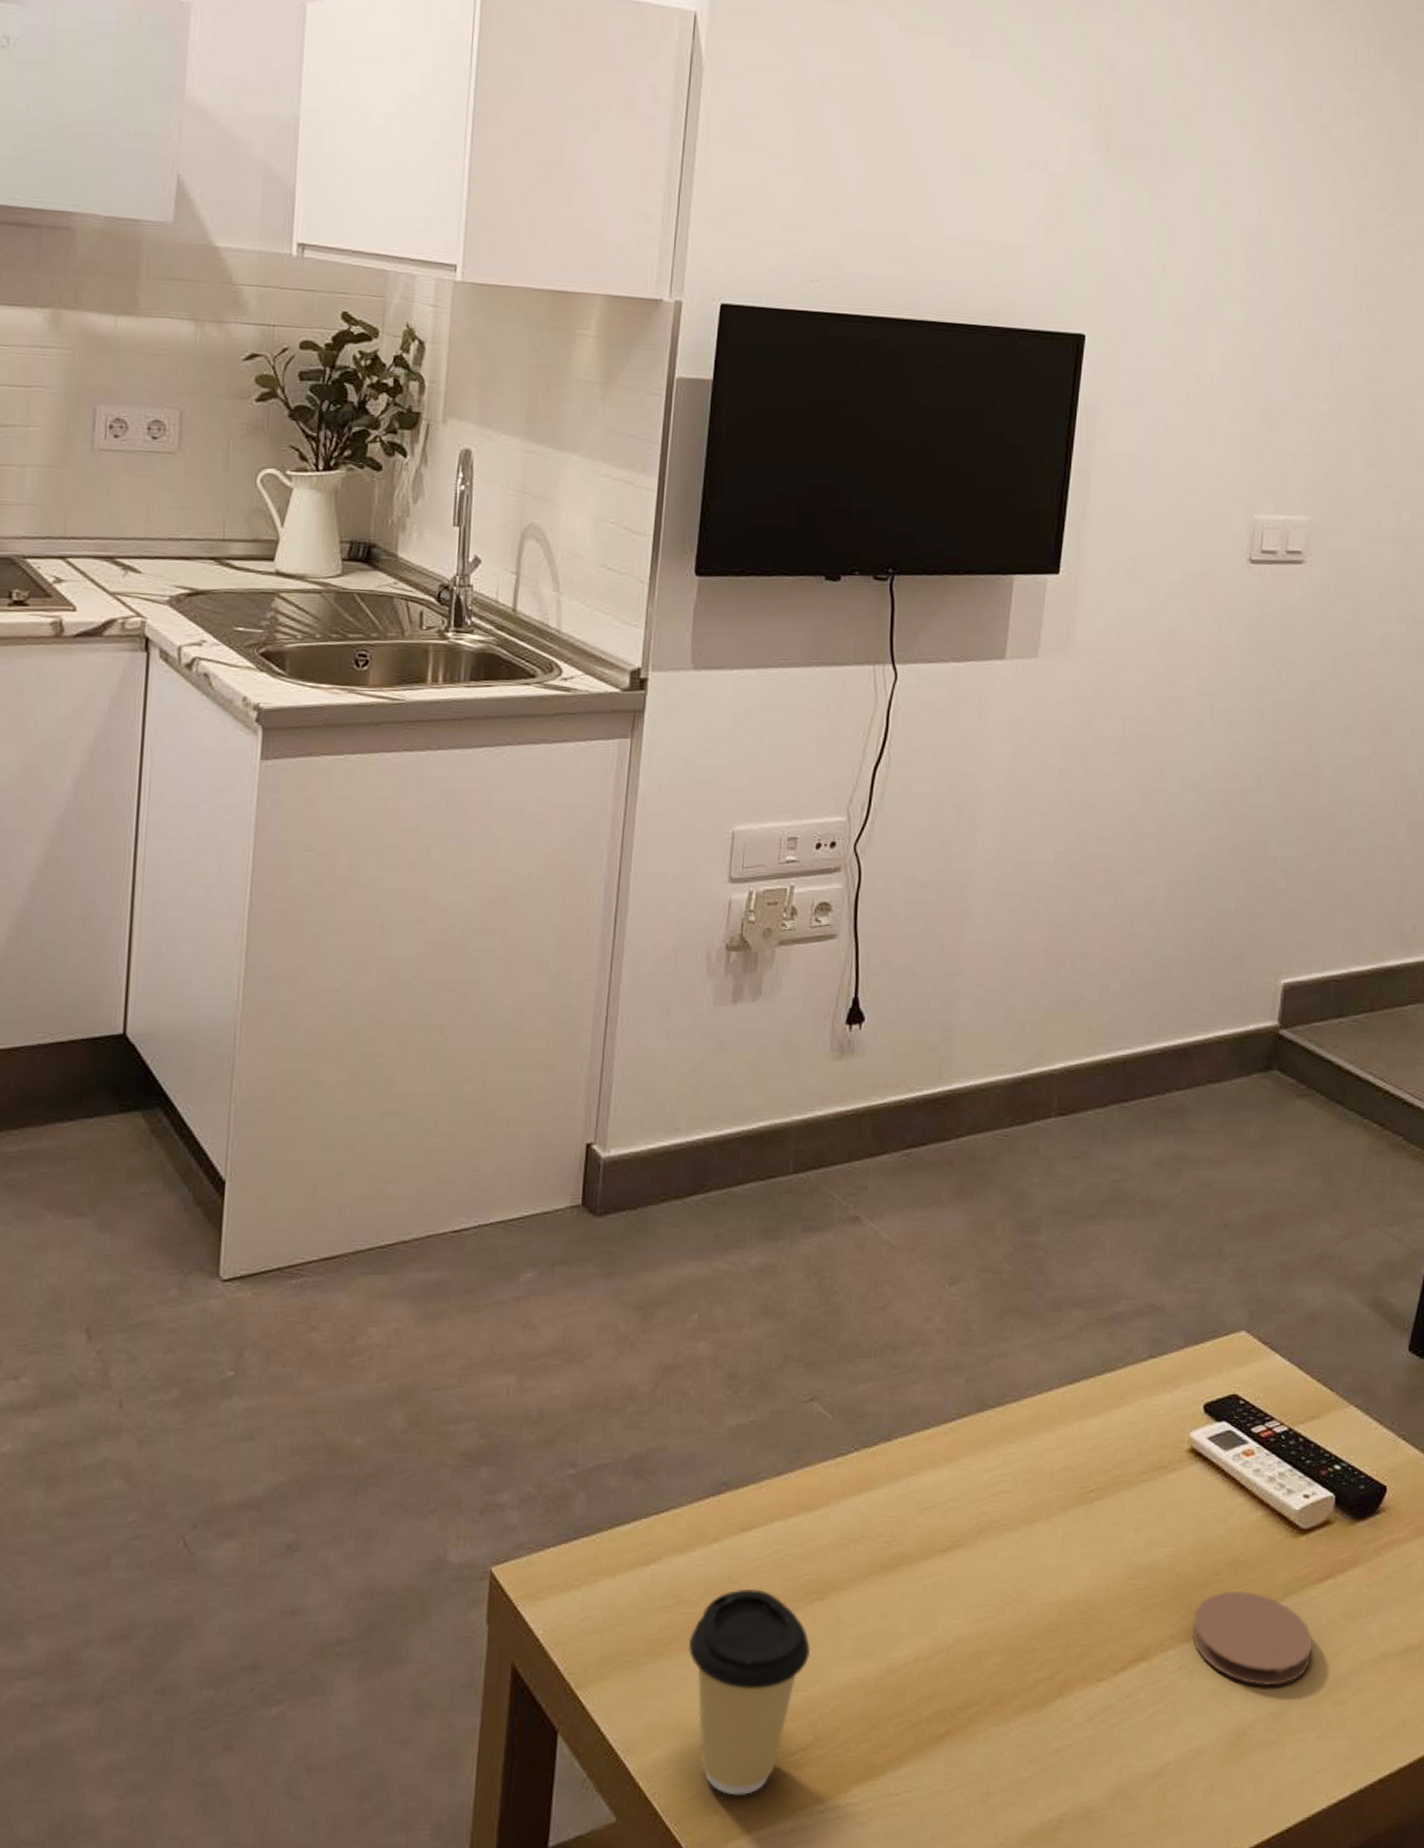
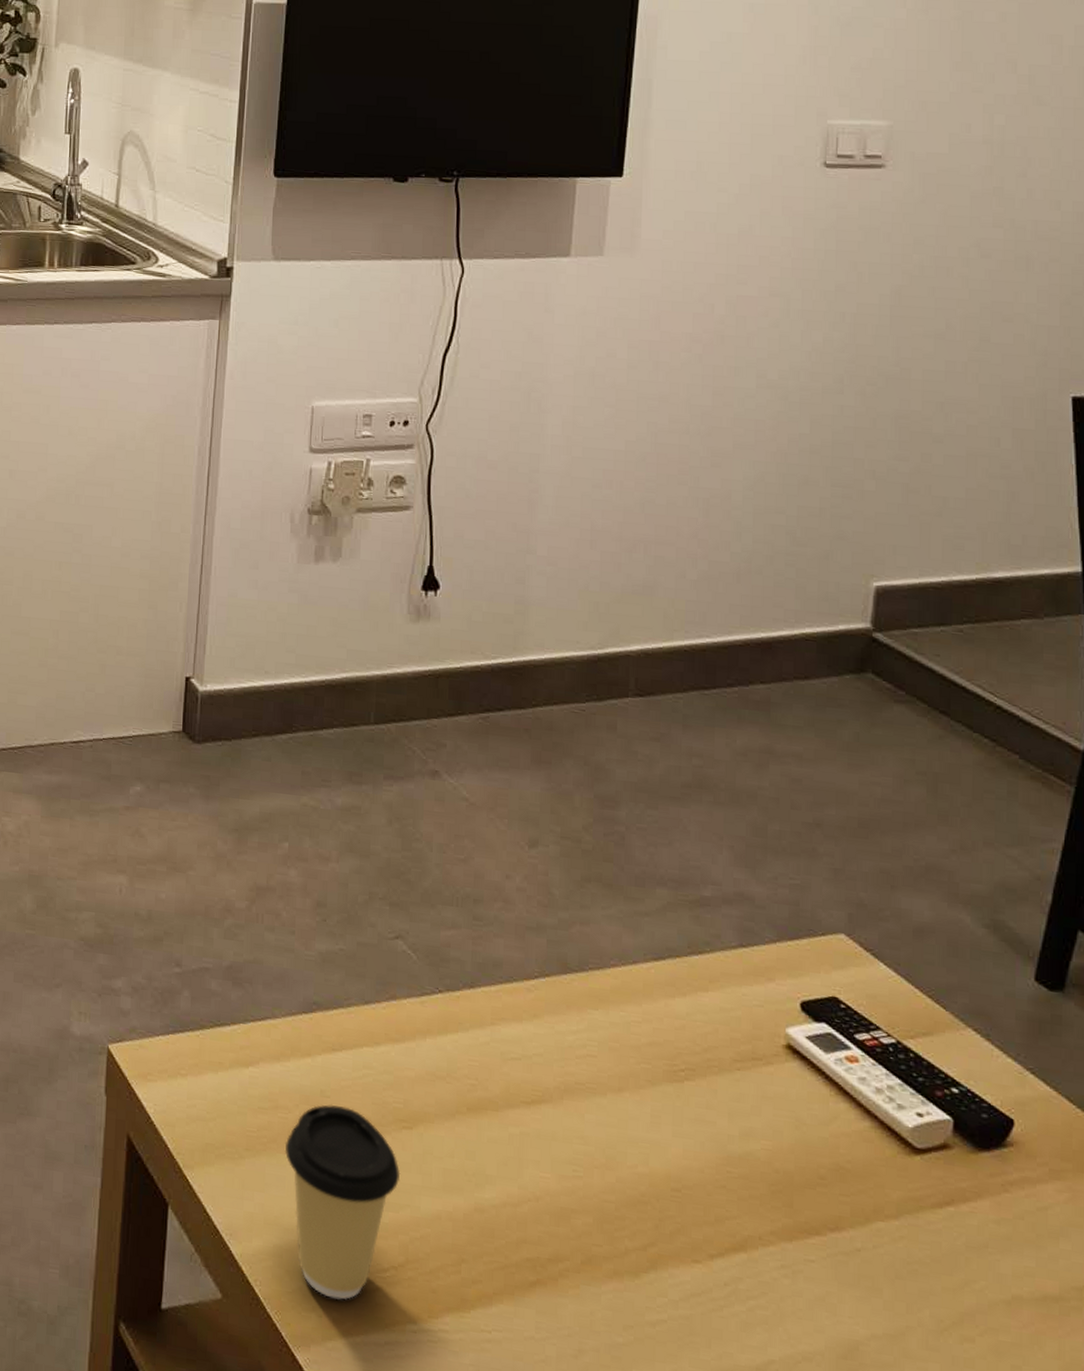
coaster: present [1192,1590,1312,1686] -> none [795,1197,931,1307]

